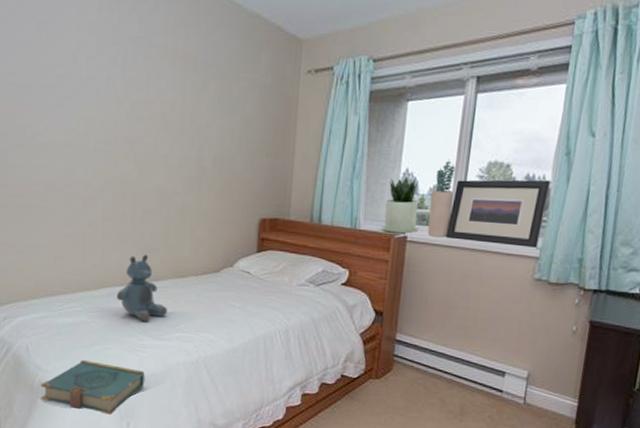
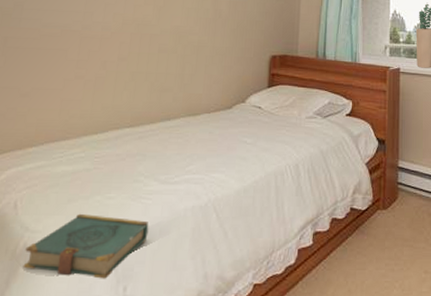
stuffed animal: present [116,254,168,322] -> none [124,93,179,164]
planter: present [381,176,419,234] -> none [377,17,409,66]

